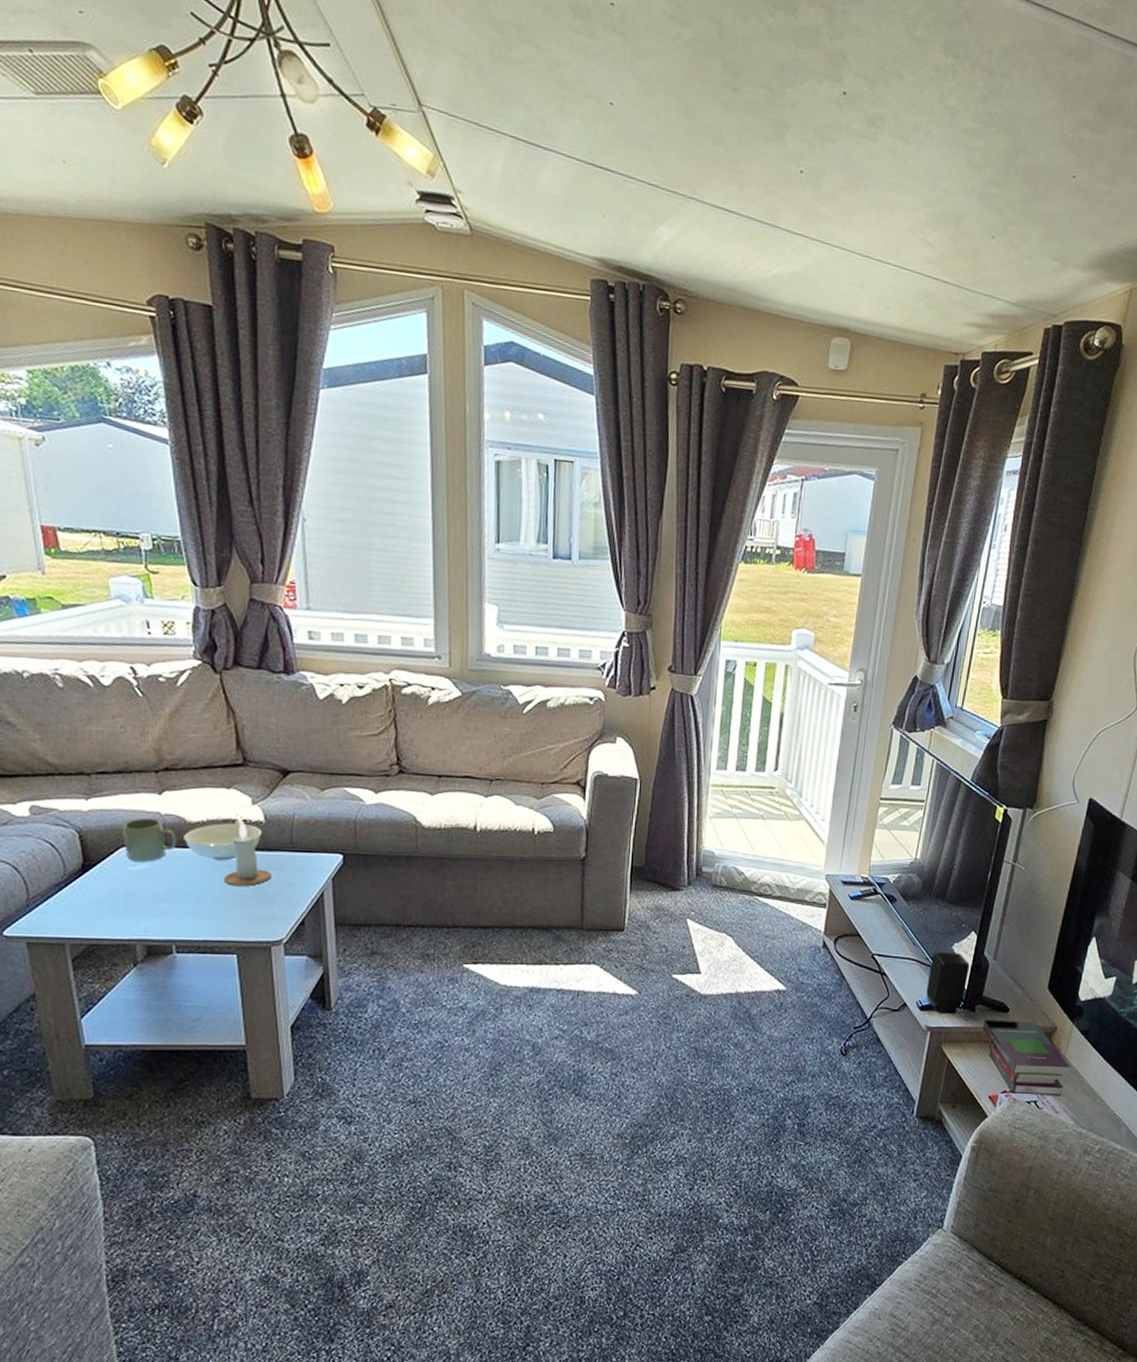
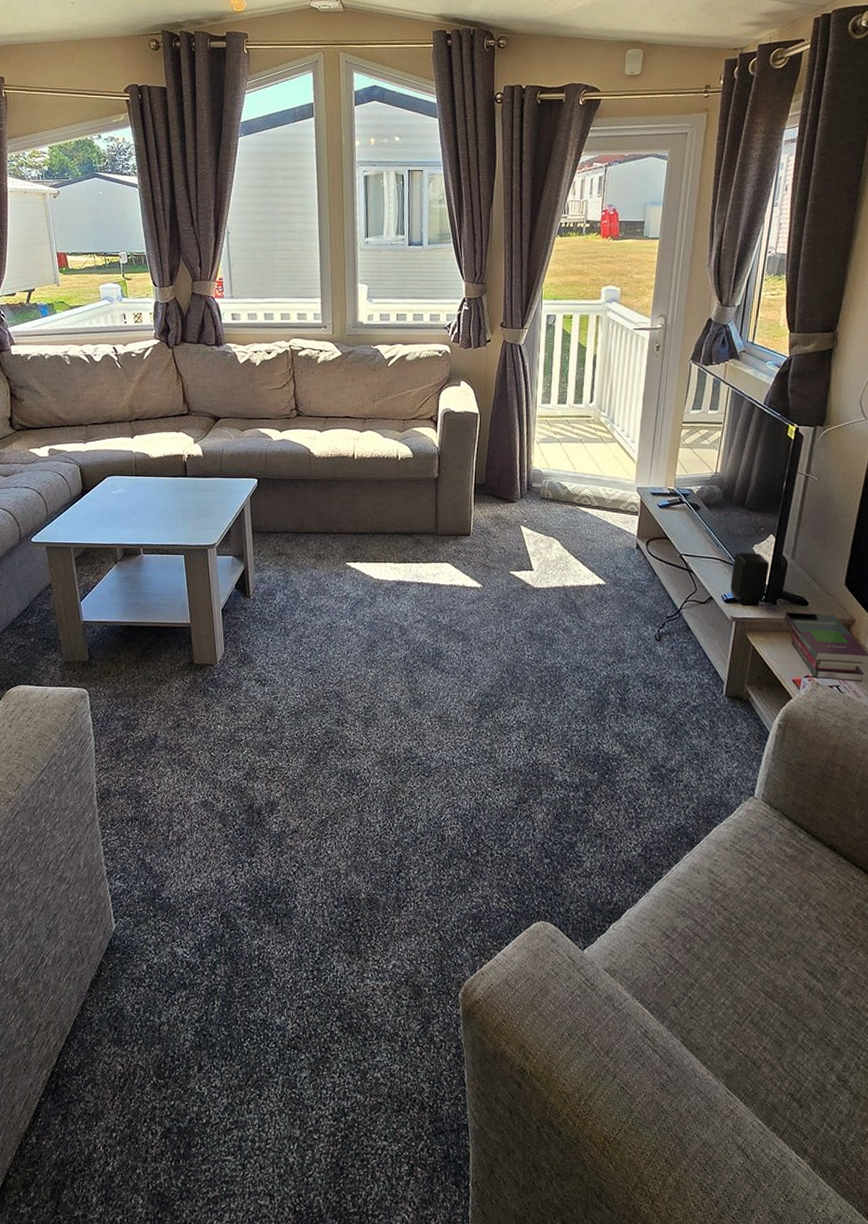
mug: present [123,818,177,863] -> none [108,455,144,488]
bowl: present [184,823,262,861] -> none [148,458,201,486]
candle: present [224,821,271,886] -> none [175,456,208,504]

